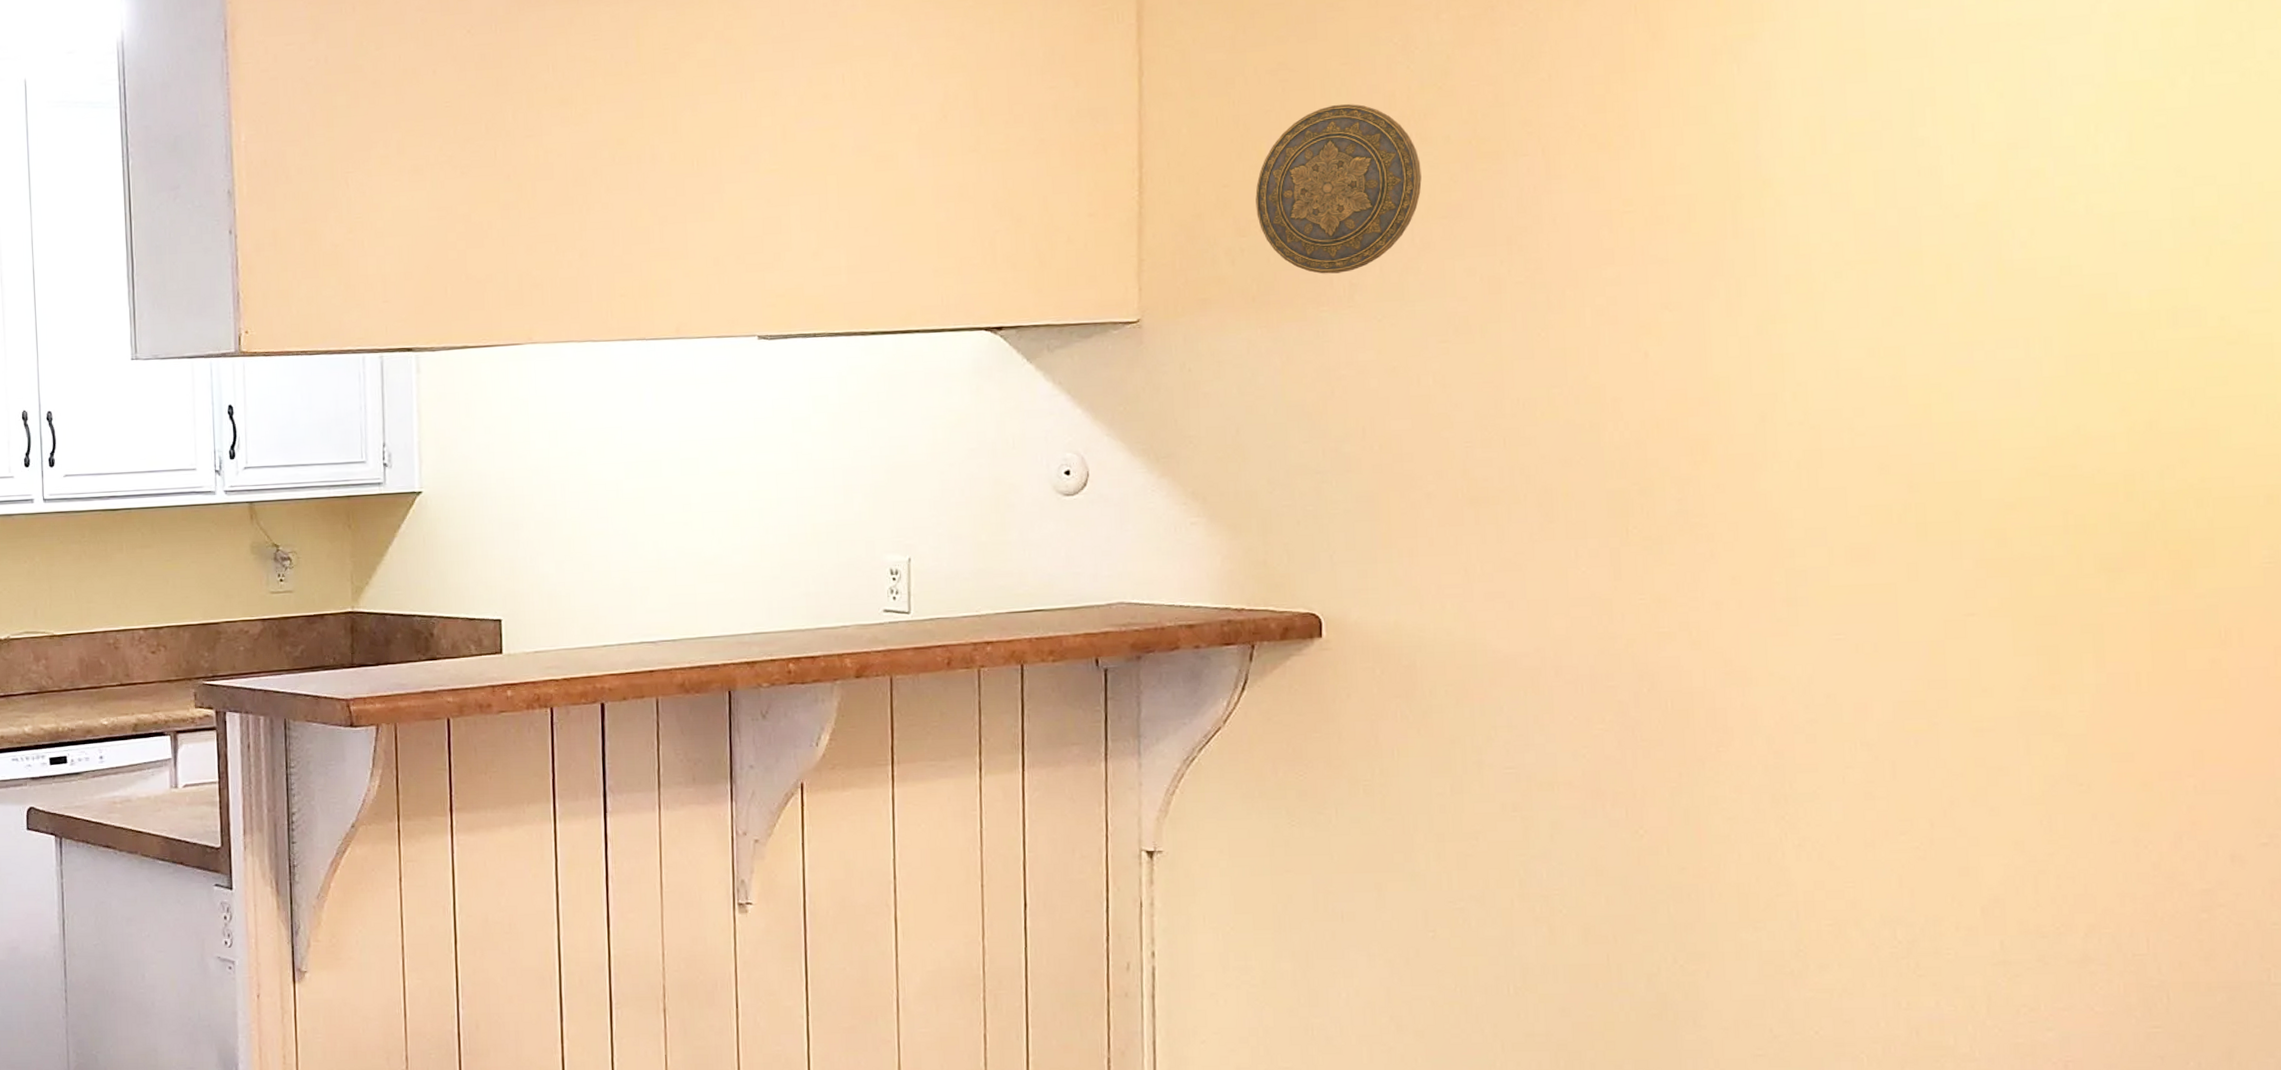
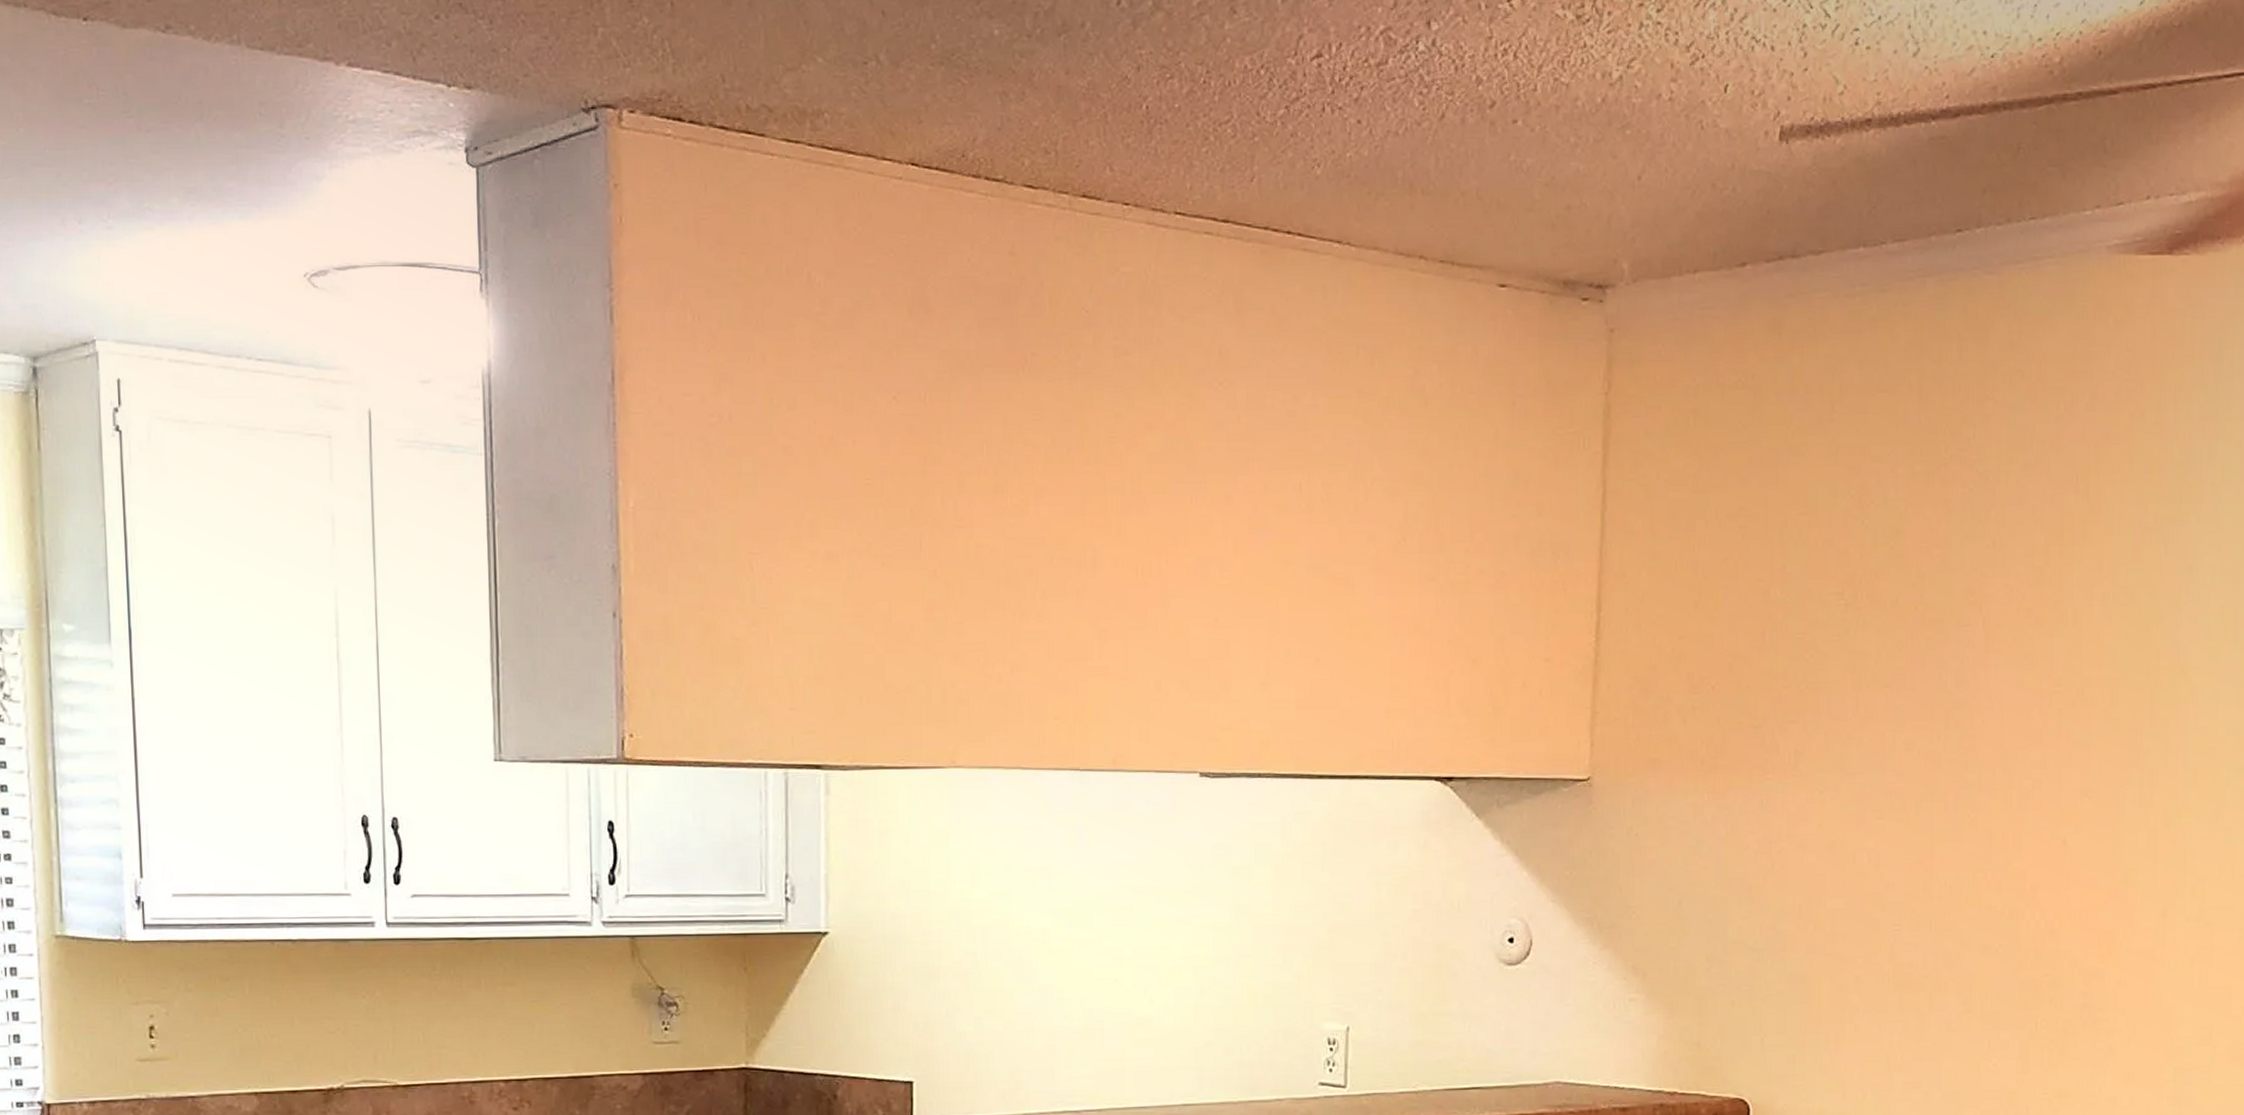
decorative plate: present [1255,104,1422,274] -> none [1710,558,1869,739]

